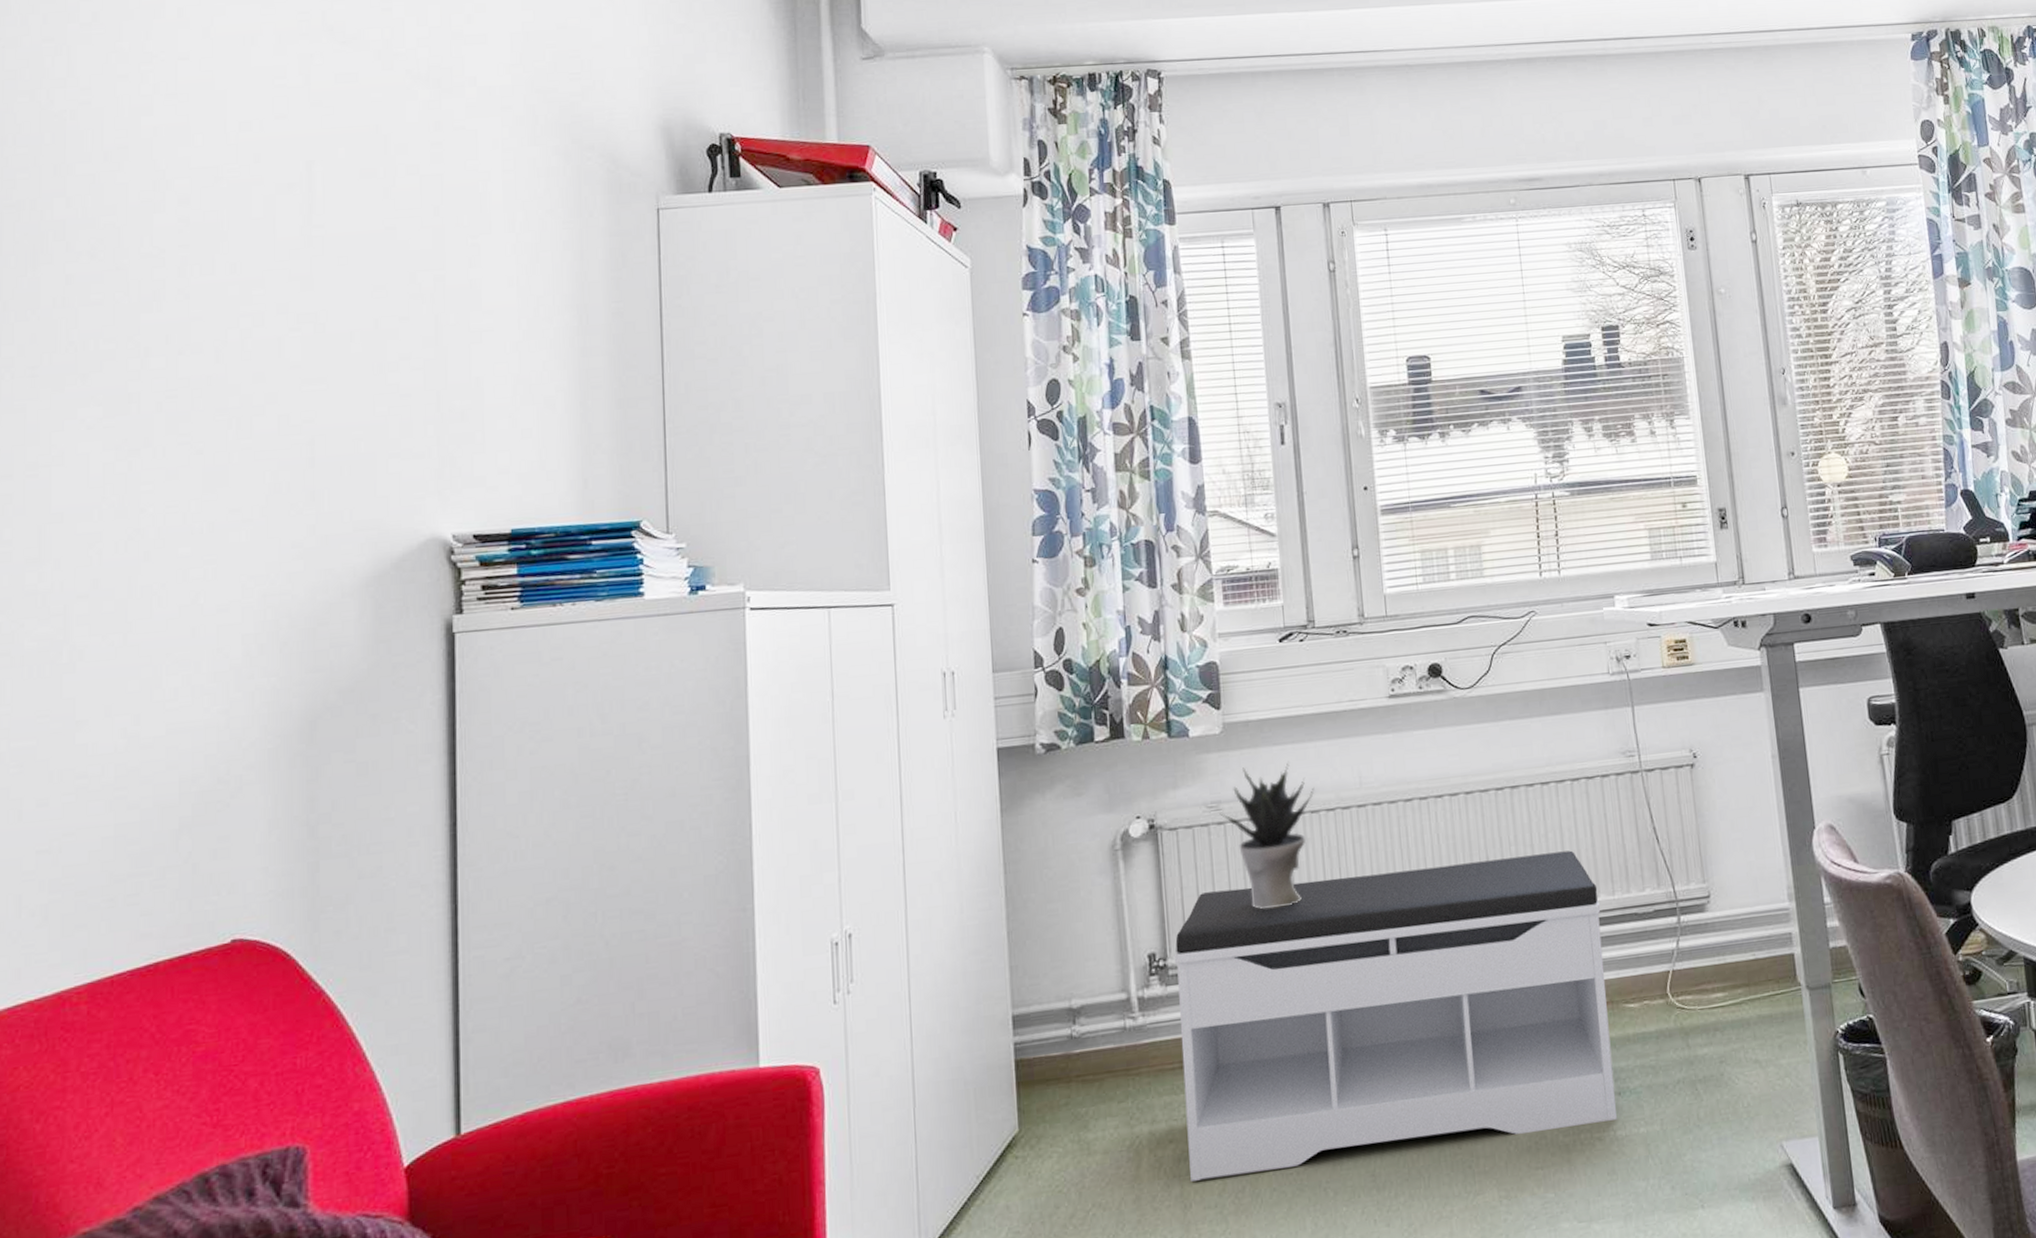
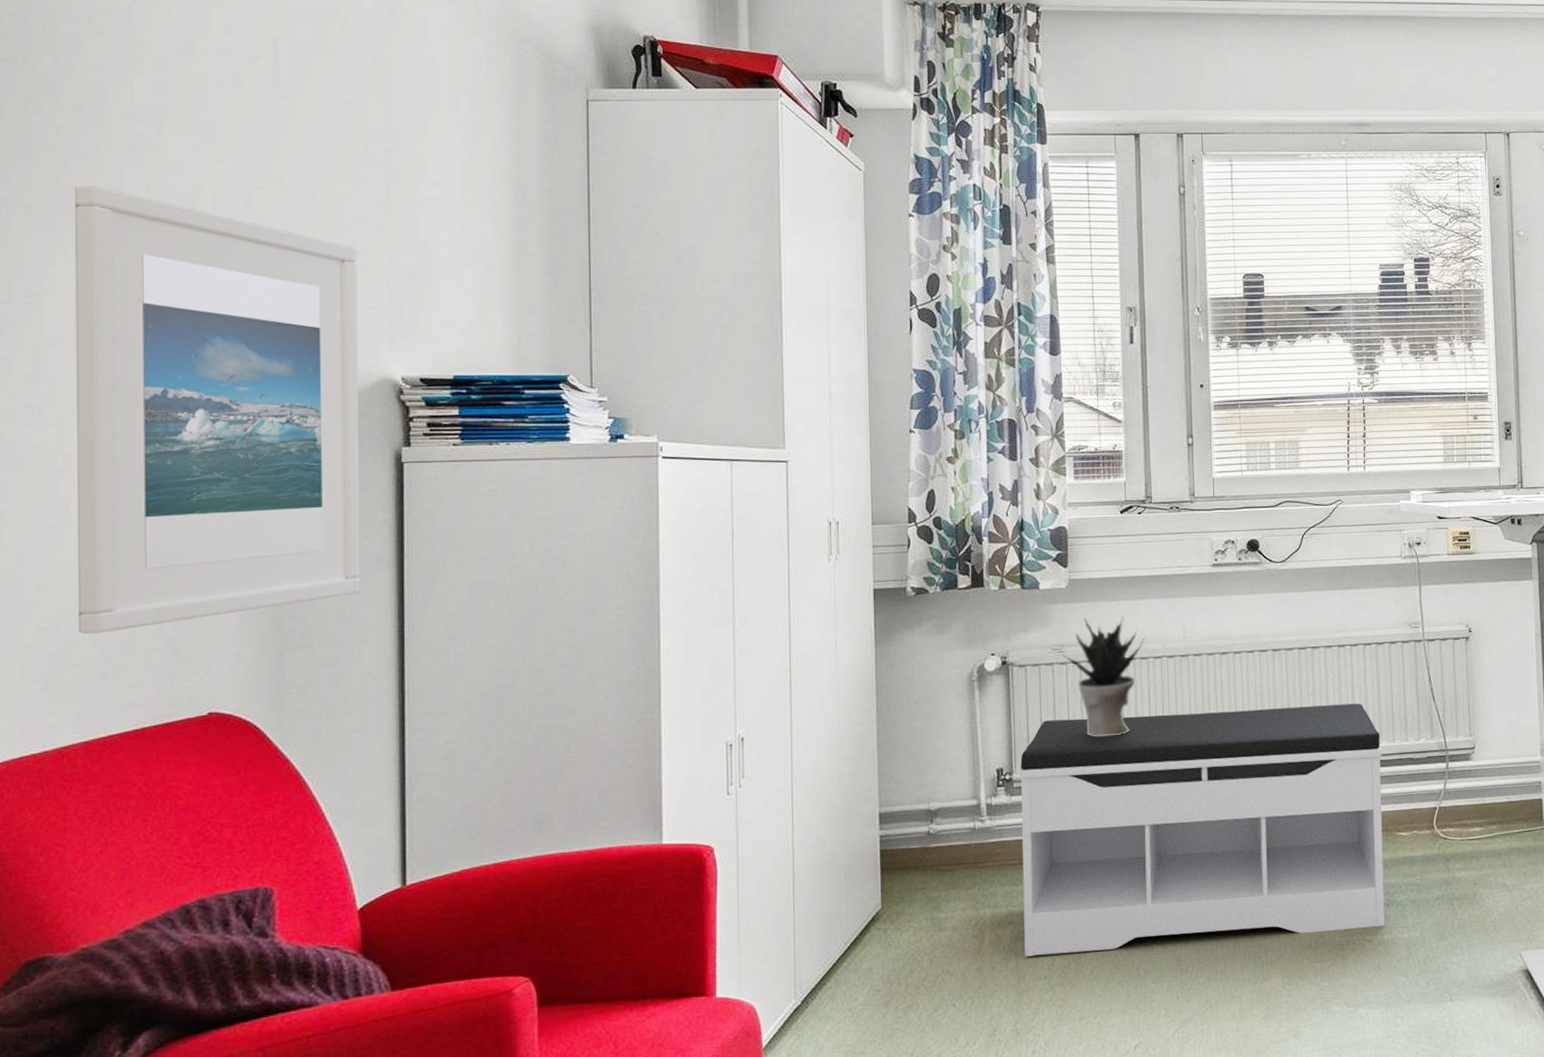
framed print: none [83,339,406,855] -> present [75,186,361,634]

